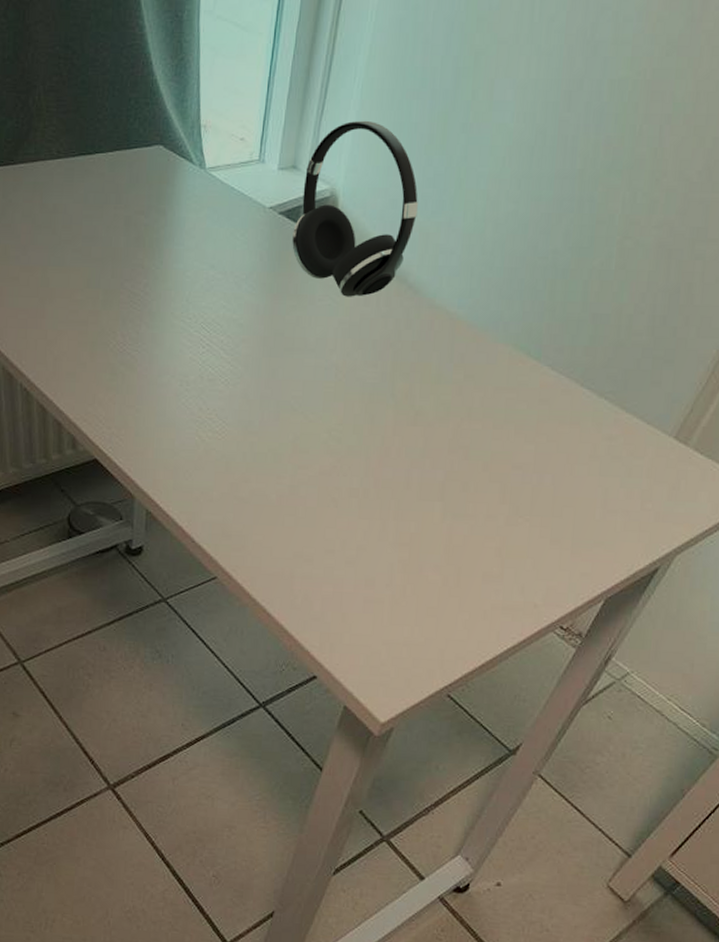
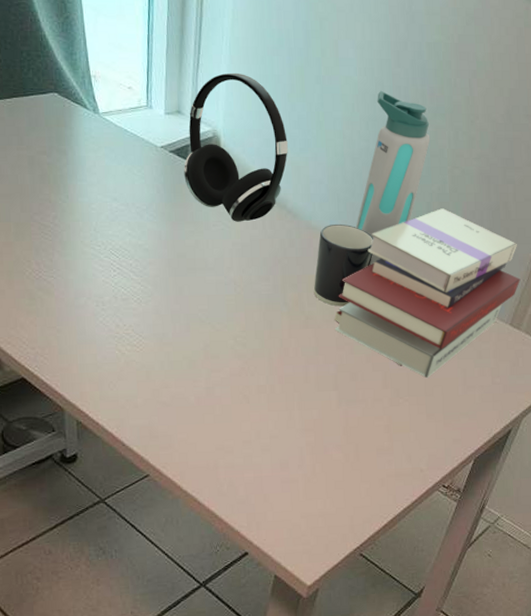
mug: none [428,303,511,403] -> present [313,223,374,307]
books: none [449,288,699,496] -> present [334,208,521,379]
water bottle: none [489,140,600,355] -> present [355,90,431,266]

